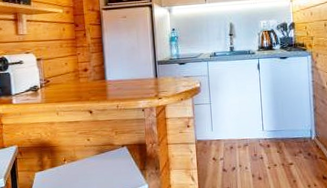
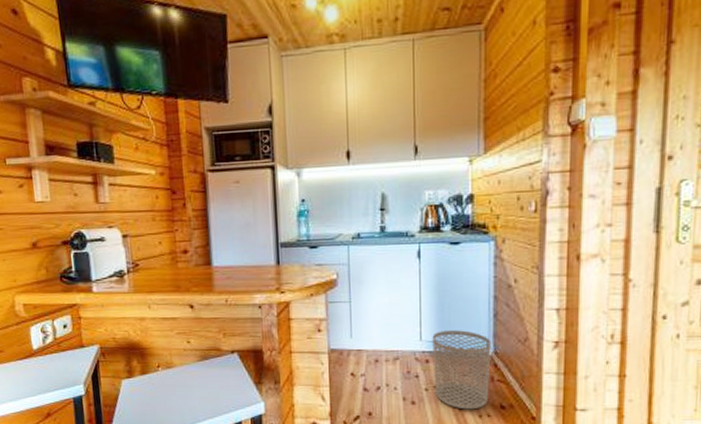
waste bin: none [271,121,314,182] -> present [432,330,491,410]

